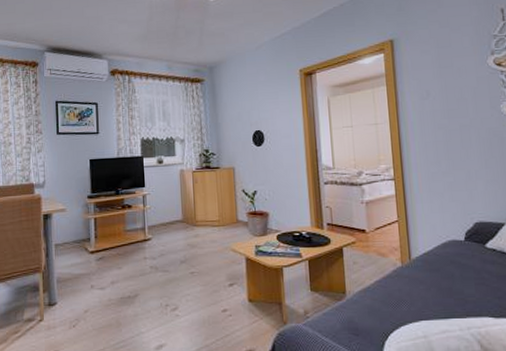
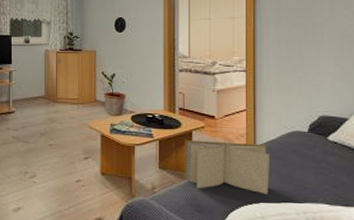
book: none [336,256,429,311] -> present [183,140,269,195]

